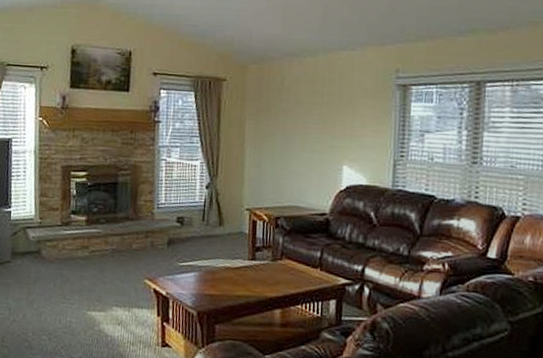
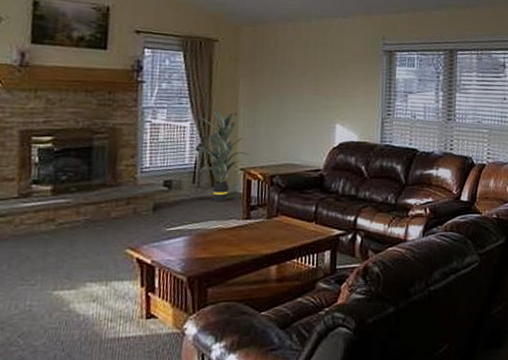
indoor plant: none [202,148,255,242] -> present [192,109,250,203]

